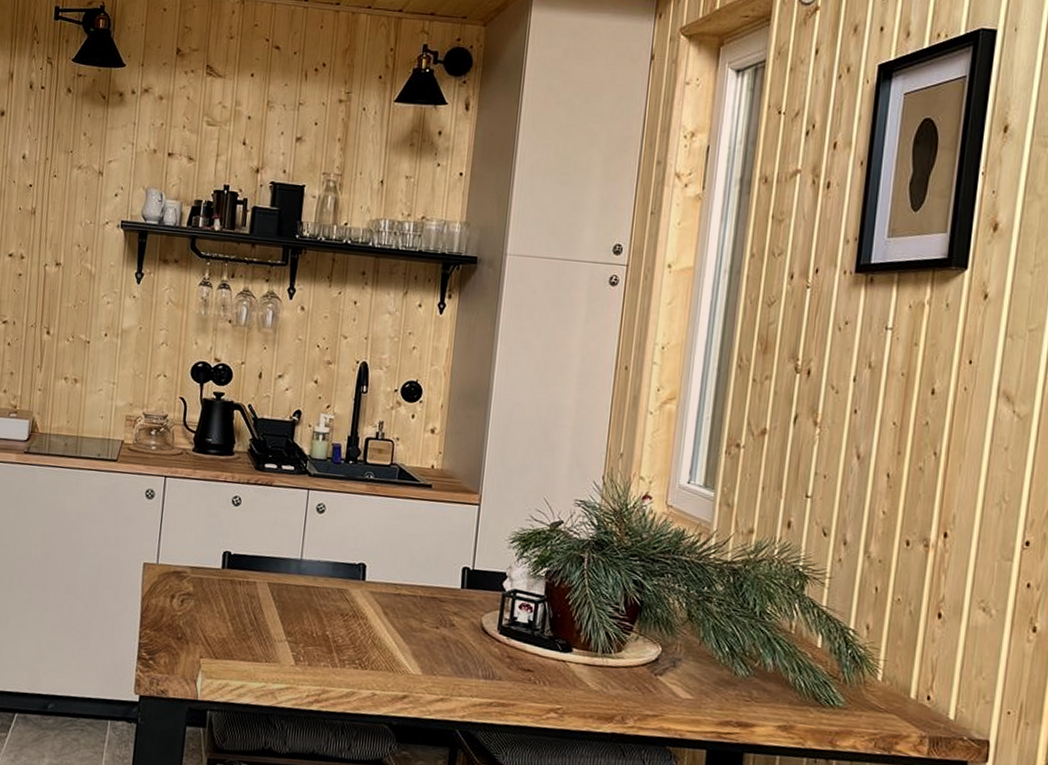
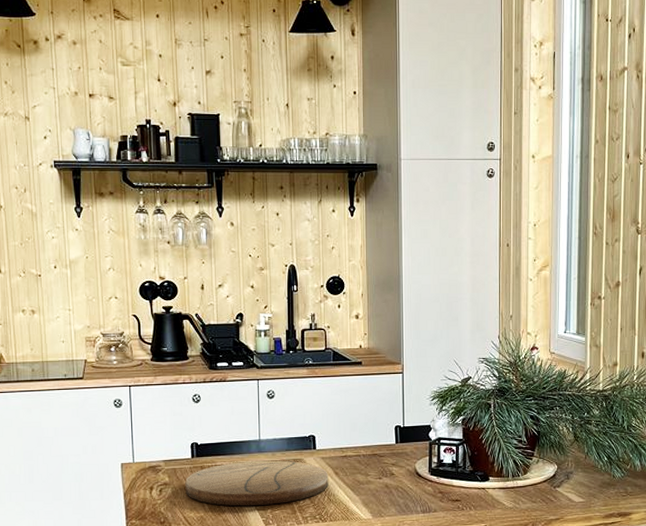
cutting board: none [209,581,376,639] -> present [185,460,329,506]

